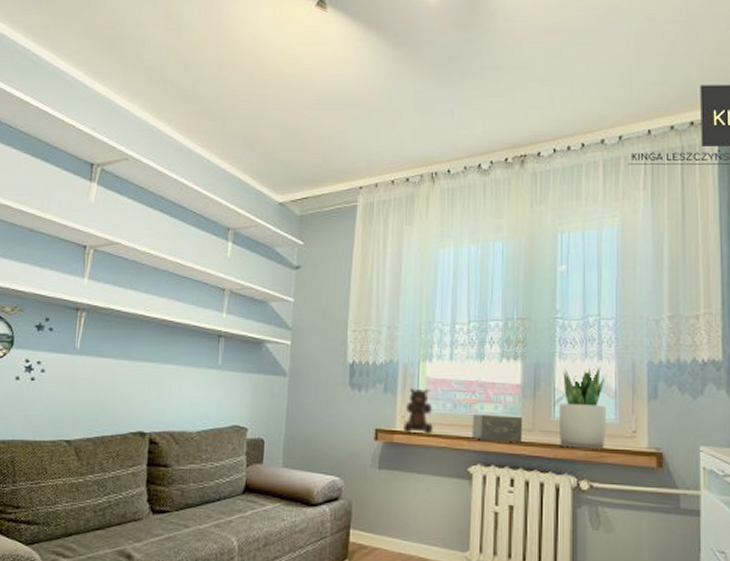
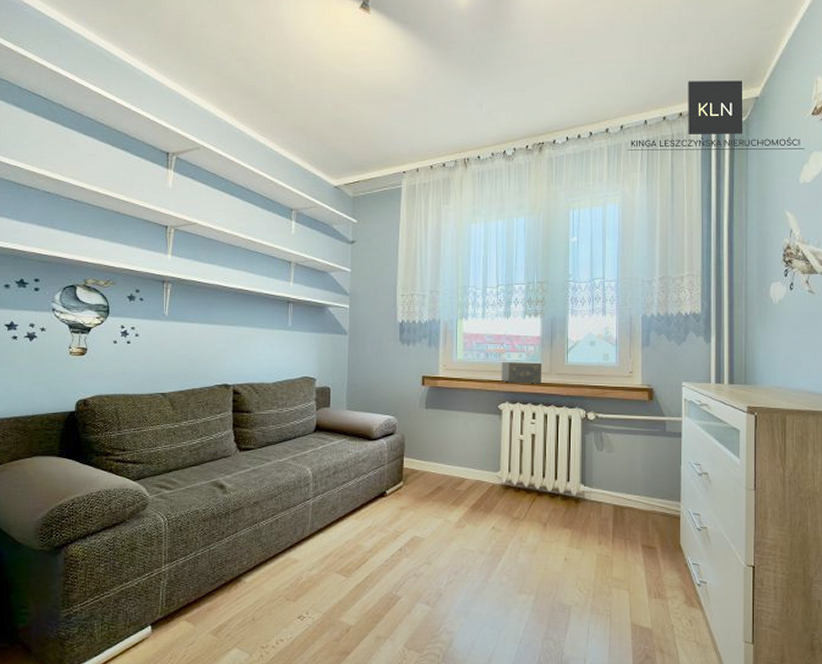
teddy bear: present [403,388,433,434] -> none [445,341,469,379]
planter: present [558,366,606,450] -> none [571,320,609,388]

